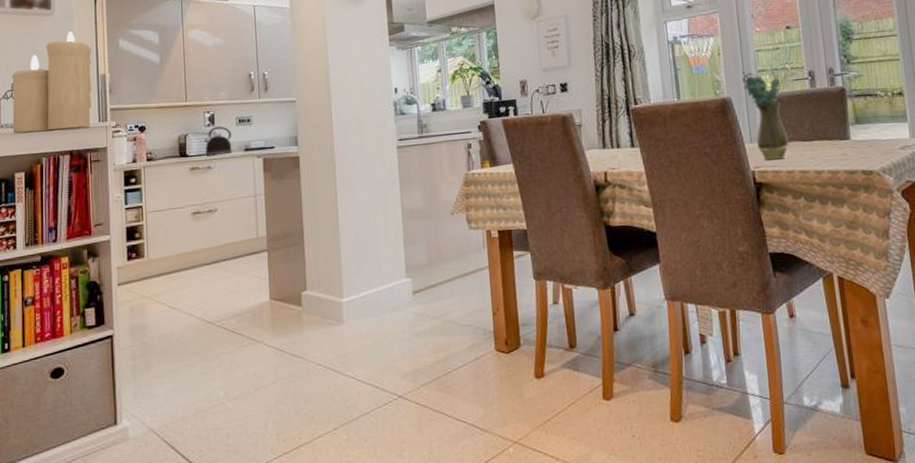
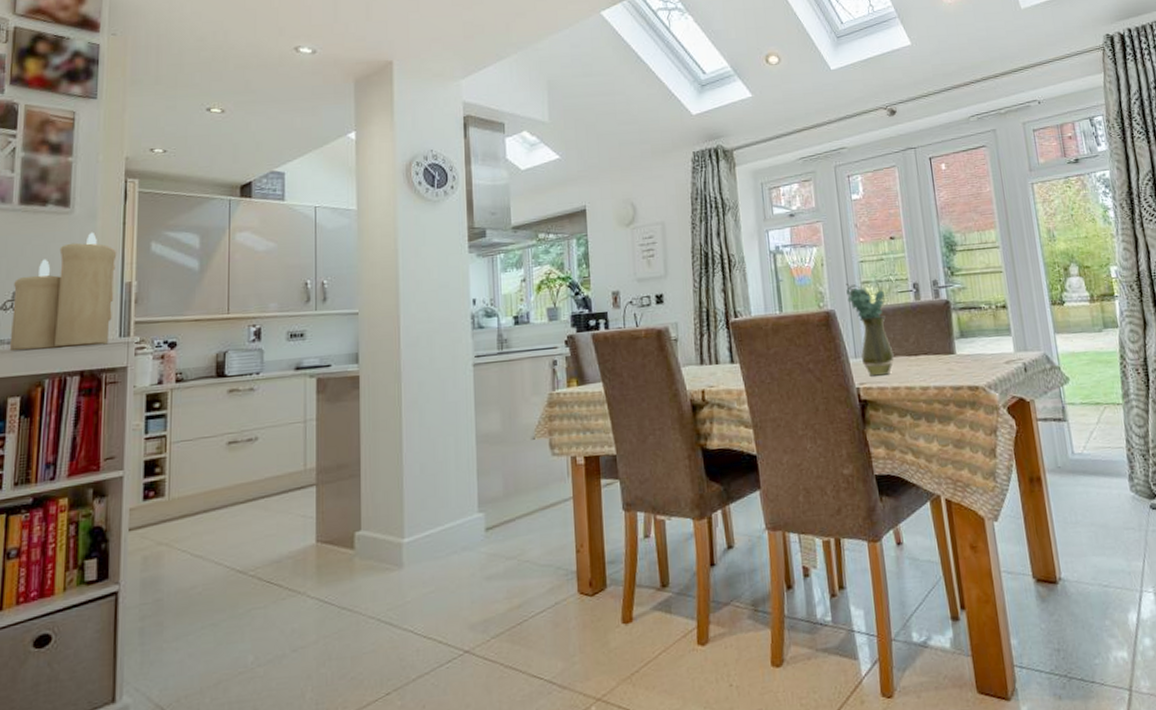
kettle: present [203,126,233,157] -> none [246,342,282,377]

